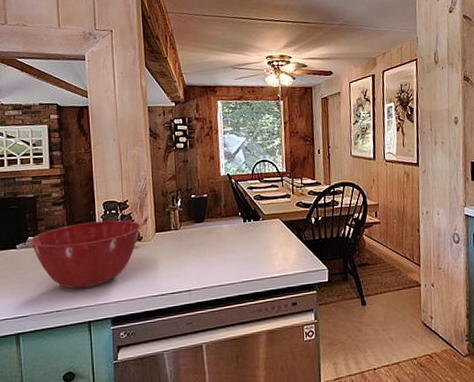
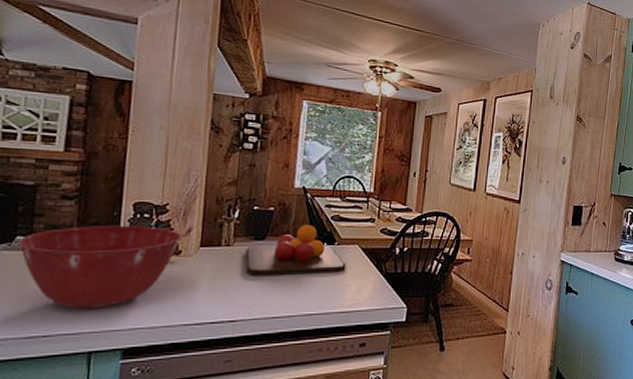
chopping board: none [190,206,272,252] -> present [245,225,346,276]

